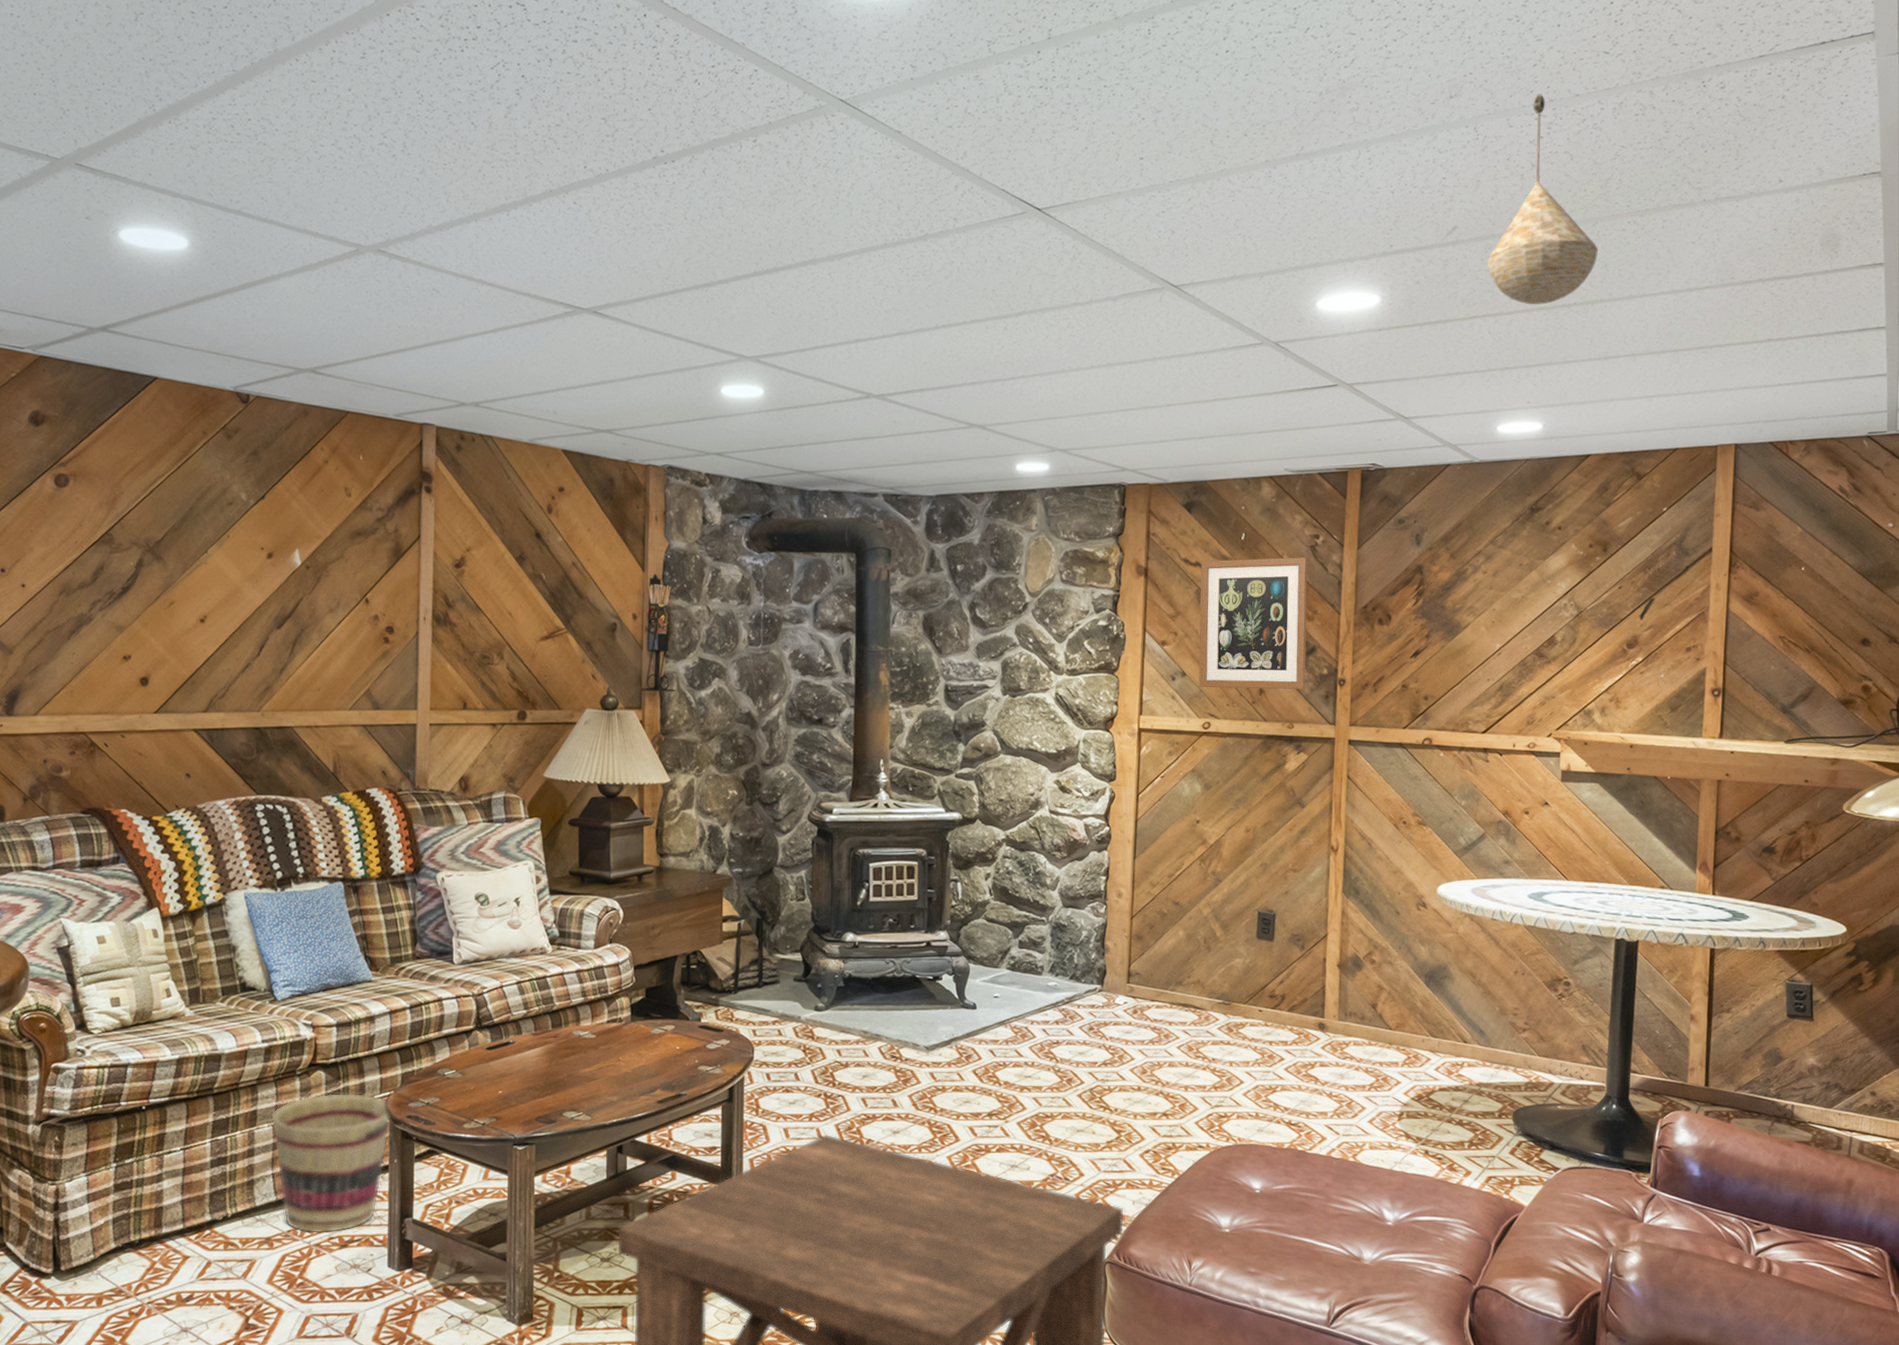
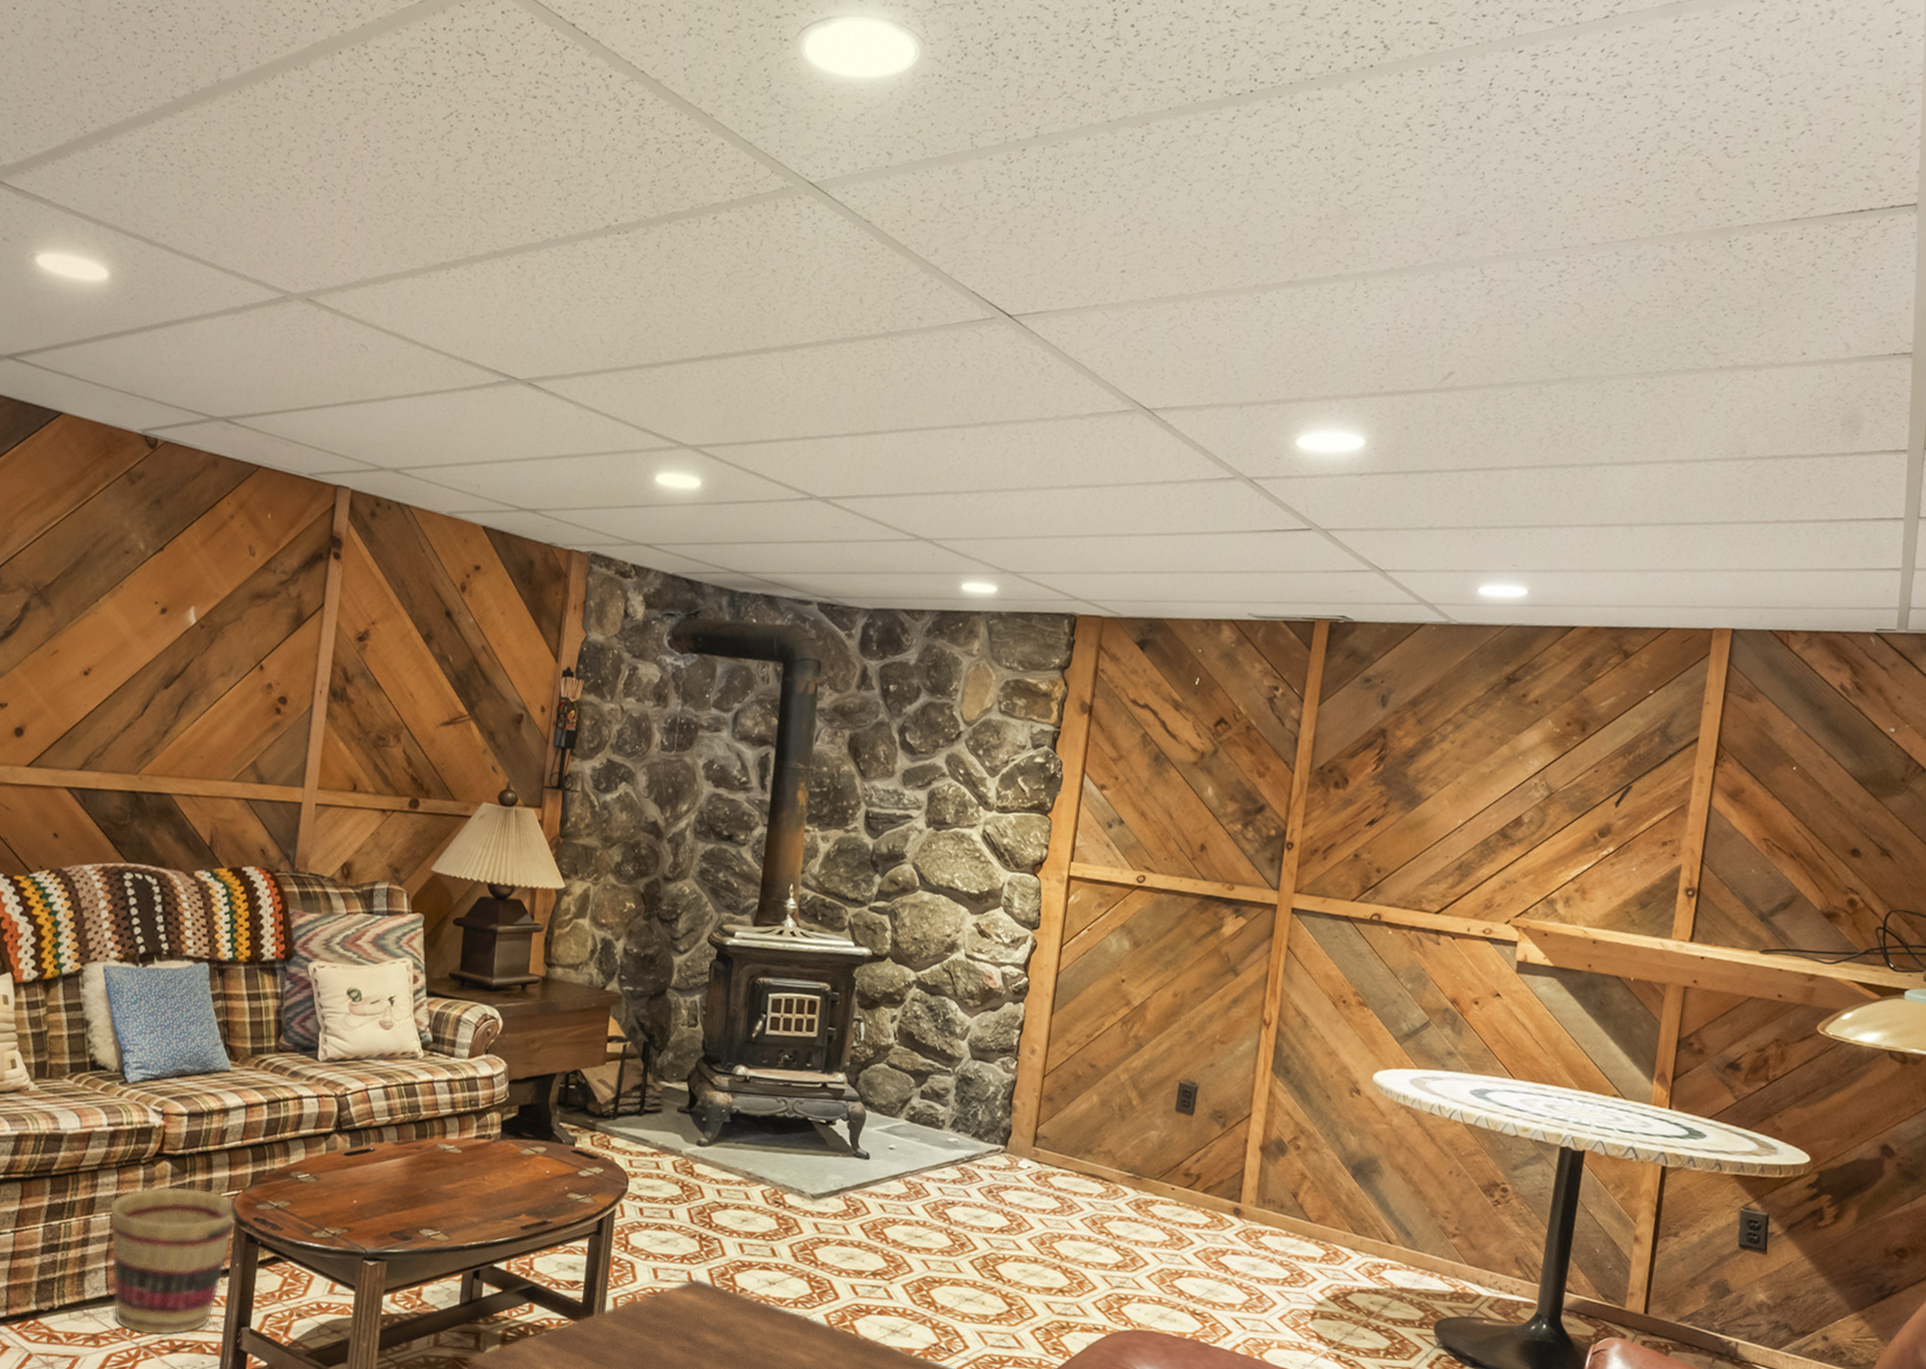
wall art: present [1198,557,1308,689] -> none [1136,702,1264,850]
pendant light: present [1487,94,1598,305] -> none [1482,239,1602,463]

